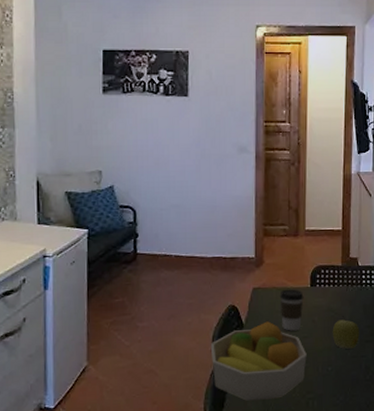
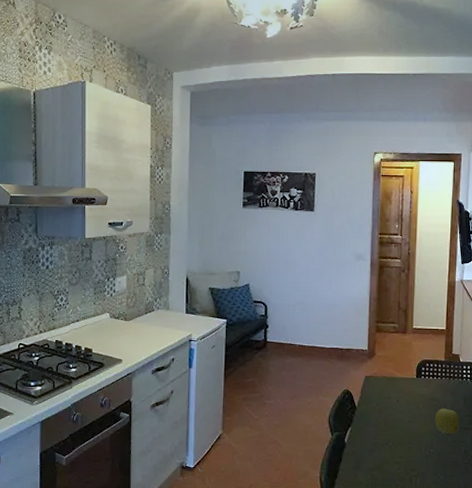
fruit bowl: present [210,321,307,402] -> none [327,406,411,475]
coffee cup: present [279,289,304,331] -> none [388,379,410,415]

